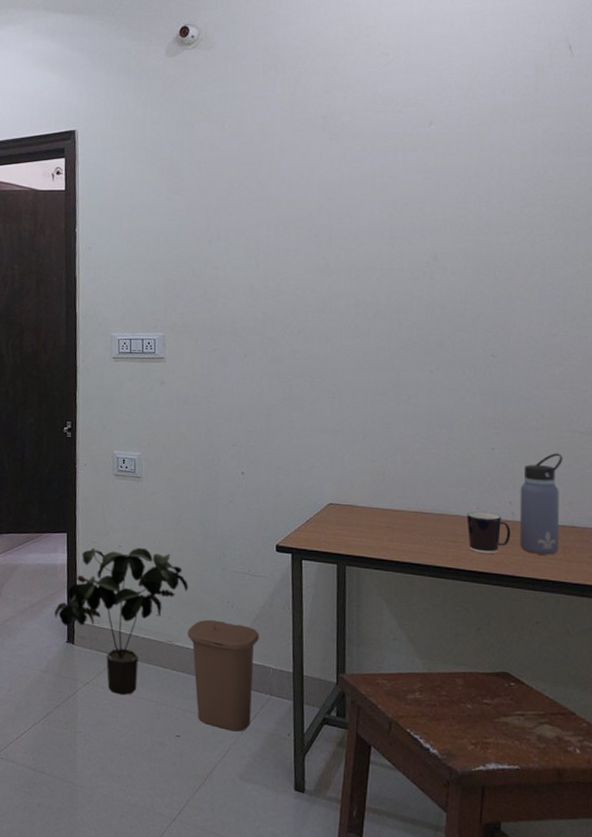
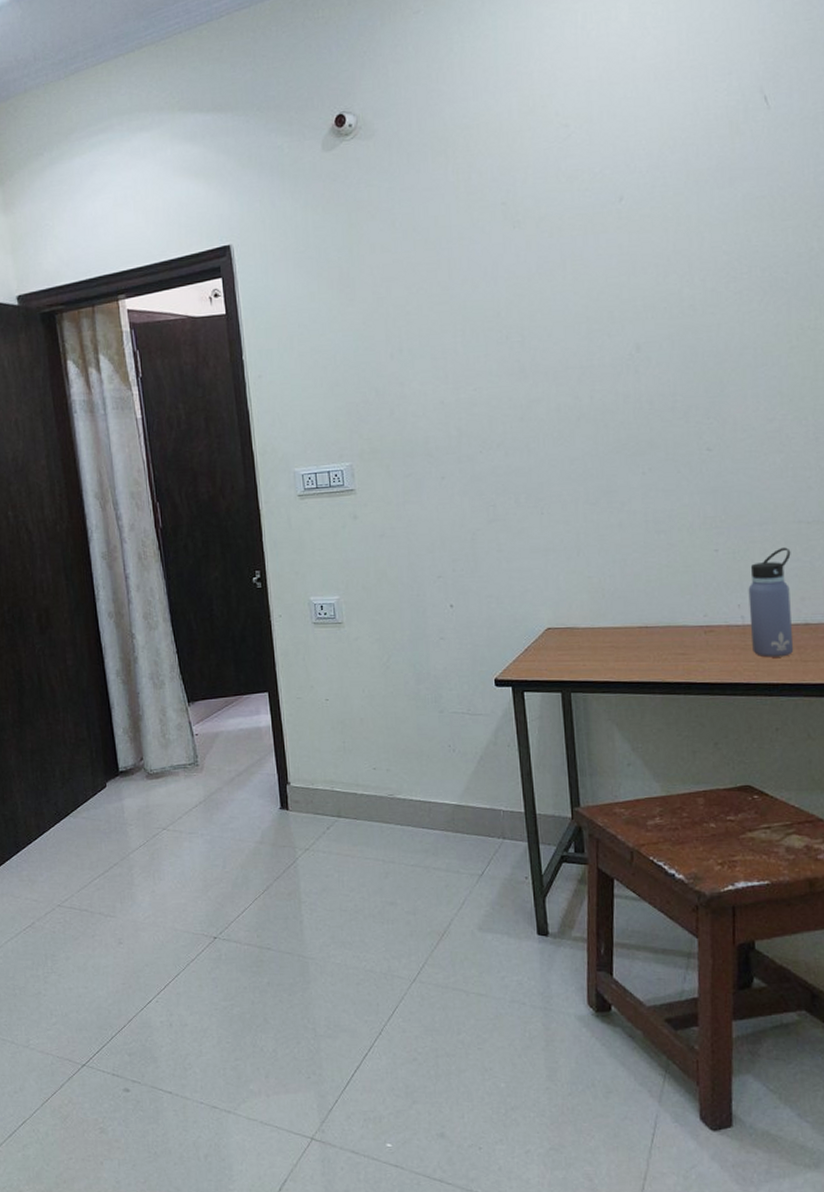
potted plant: present [54,547,188,696] -> none [264,698,405,858]
trash bin: present [175,619,259,737] -> none [406,766,486,894]
mug: present [466,512,511,555] -> none [694,619,742,664]

